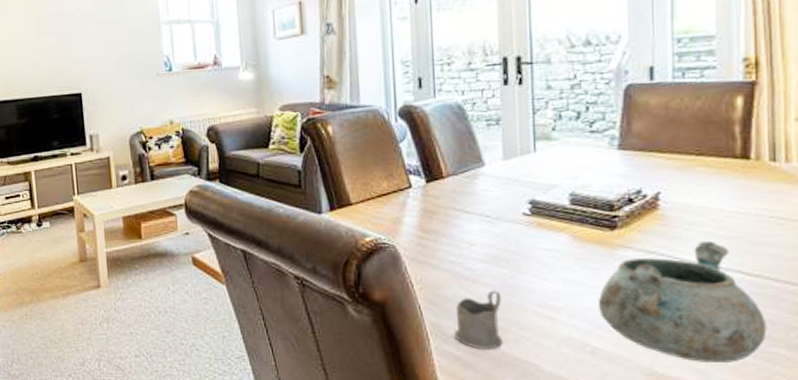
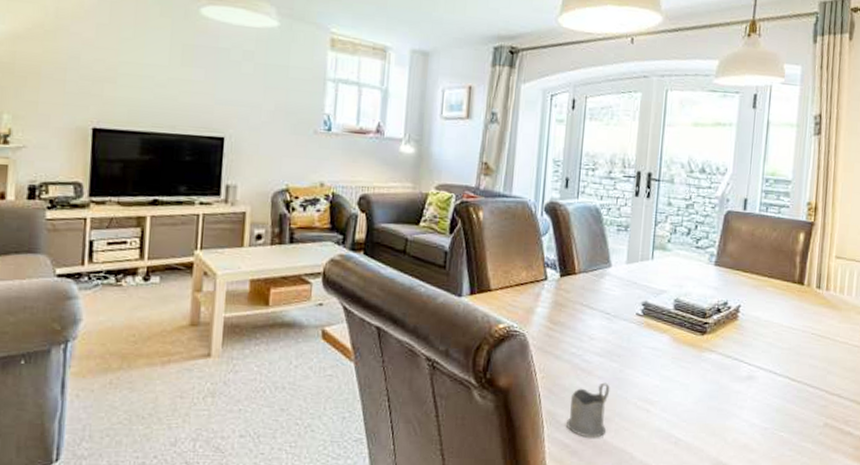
decorative bowl: present [599,241,767,362] -> none [685,350,801,454]

